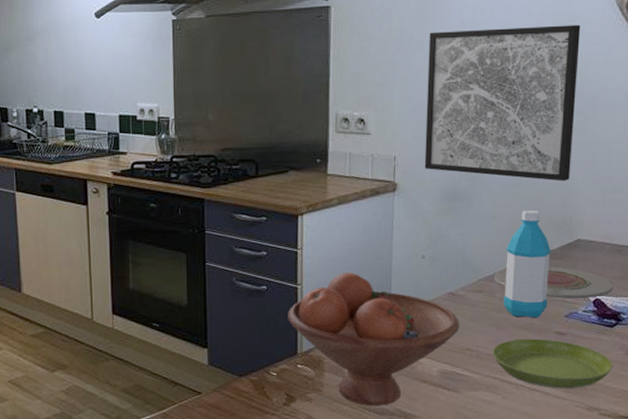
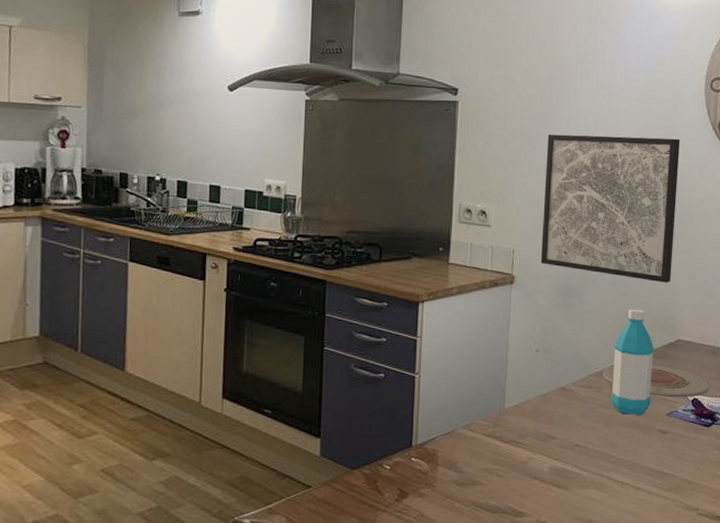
fruit bowl: present [288,272,460,407] -> none [404,362,571,504]
saucer: present [492,338,613,389] -> none [599,436,709,487]

